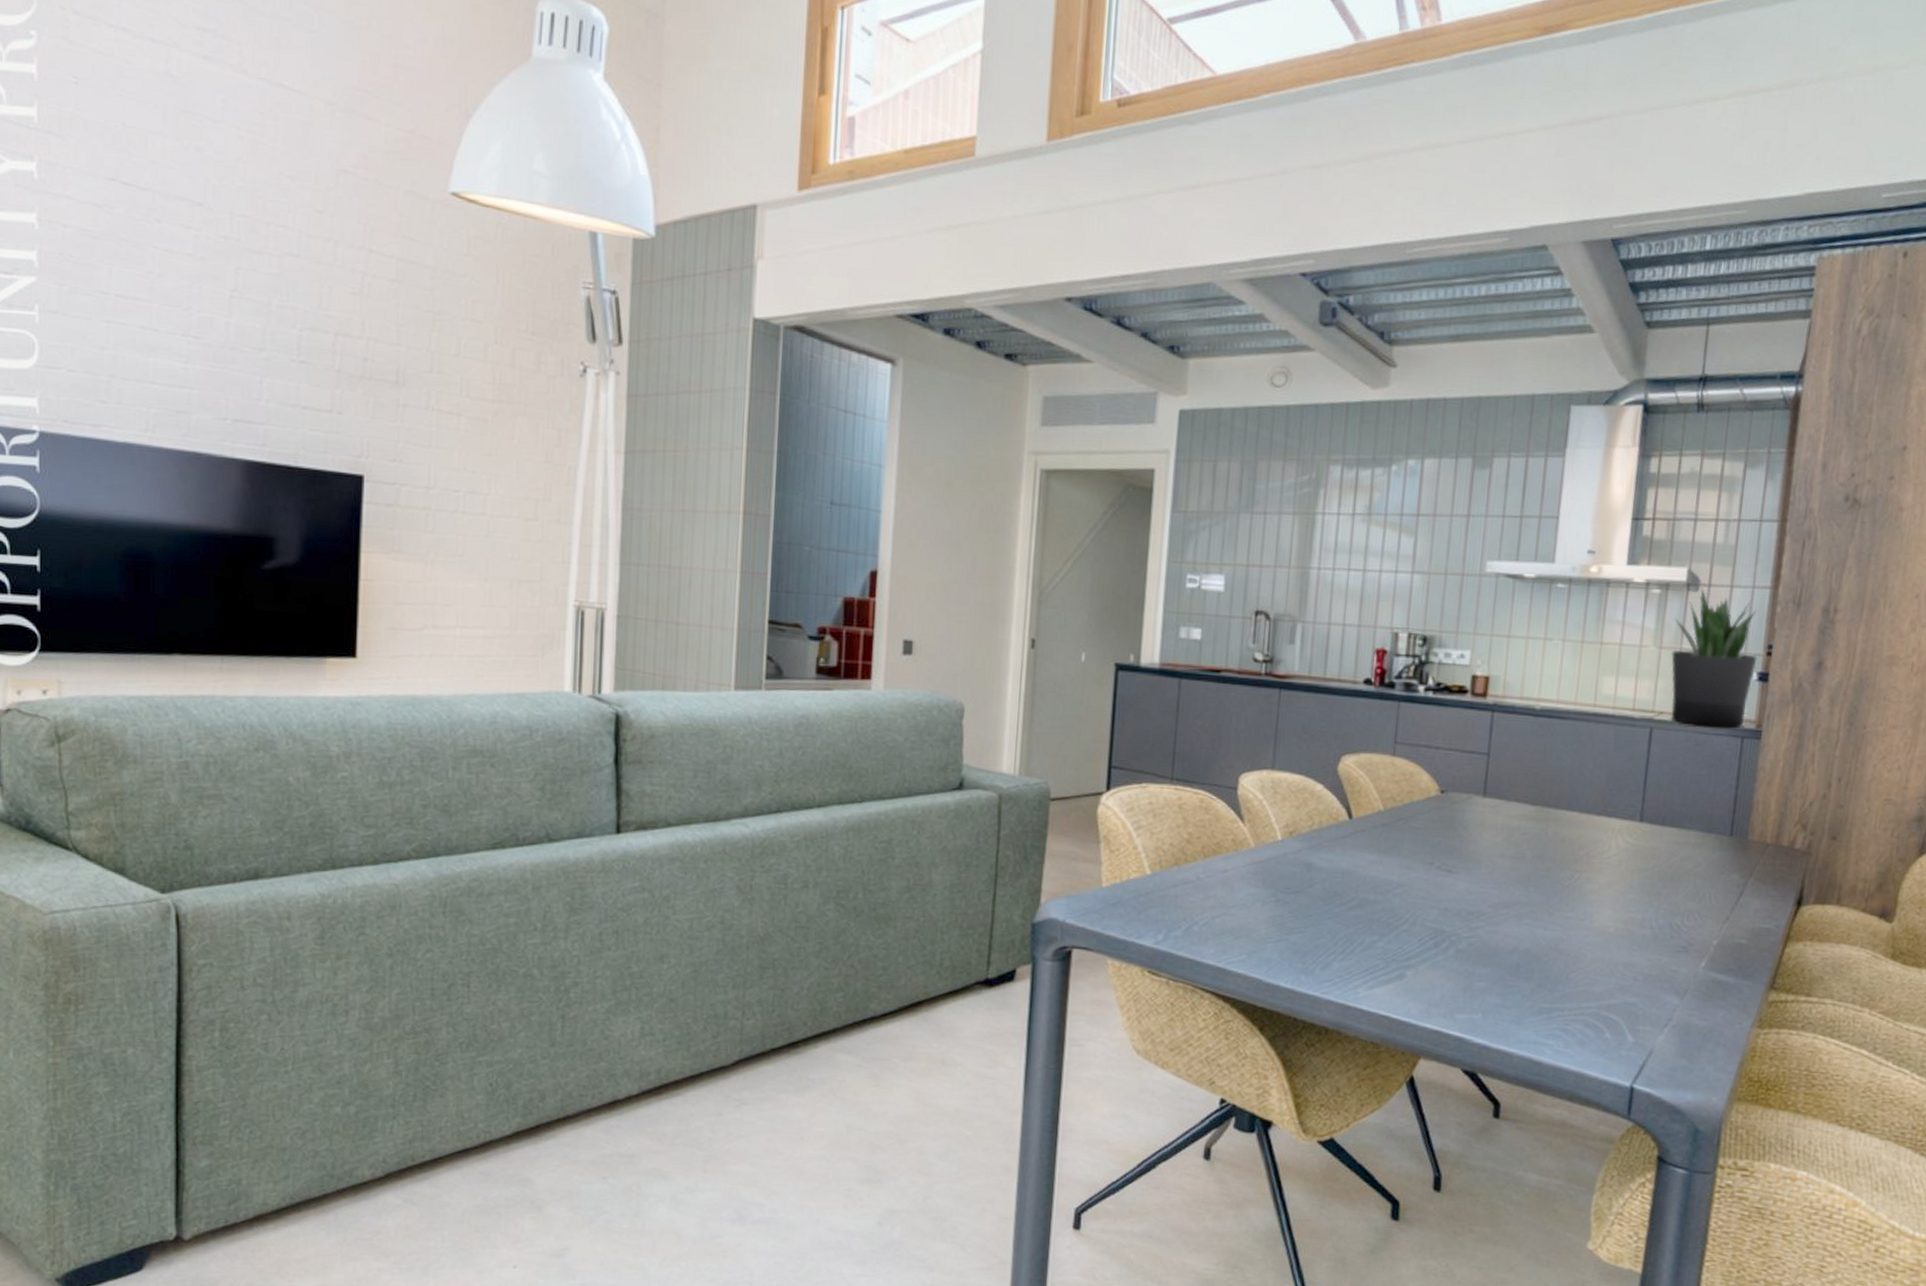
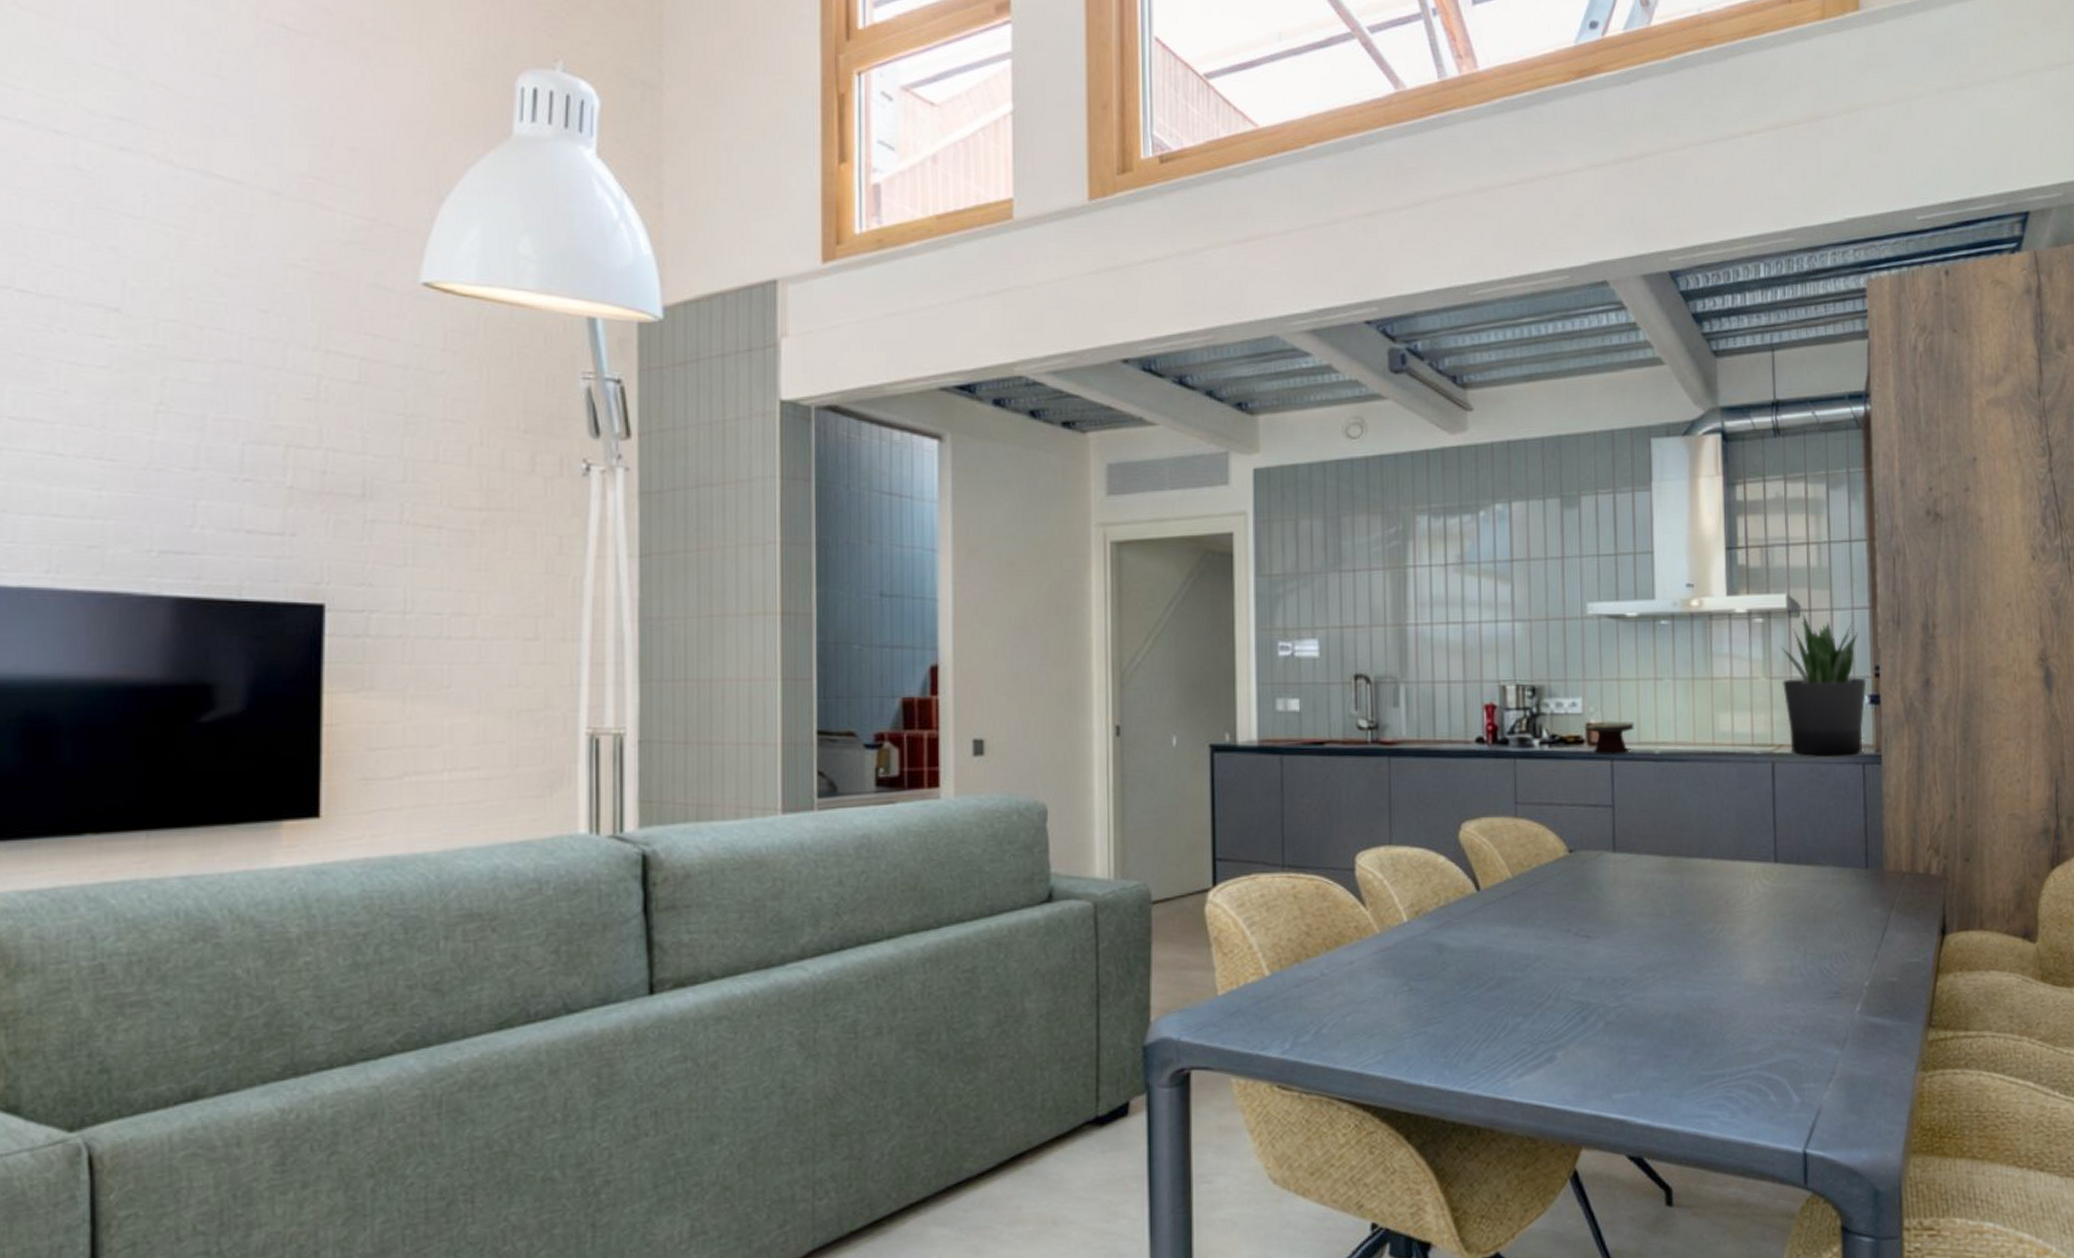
decorative bowl: none [1467,674,1519,708] -> present [1582,721,1634,756]

